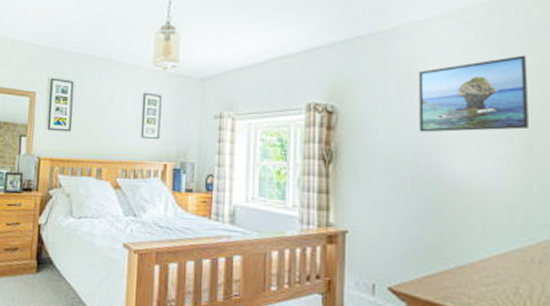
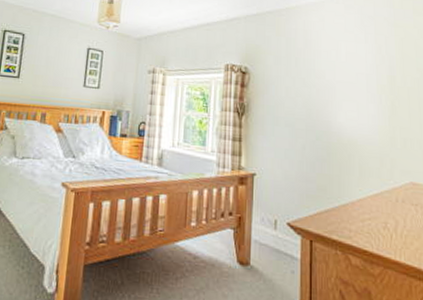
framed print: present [418,55,529,133] -> none [313,35,394,94]

